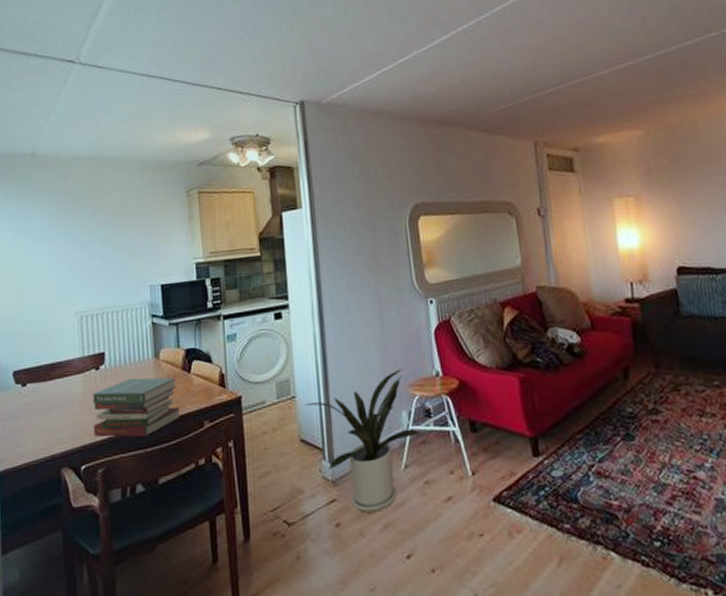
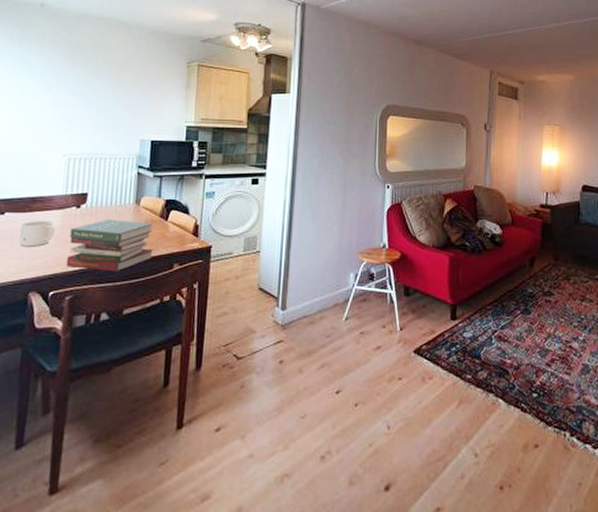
mug: none [44,386,77,419] -> present [19,220,55,247]
house plant: present [304,369,423,513] -> none [267,238,365,354]

